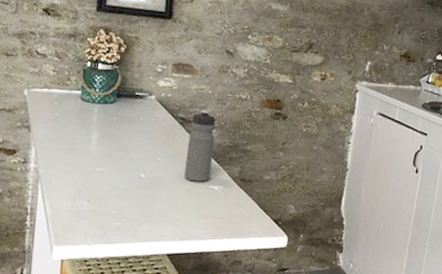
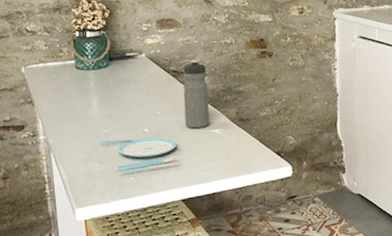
plate: none [89,179,172,217] -> present [97,138,180,173]

